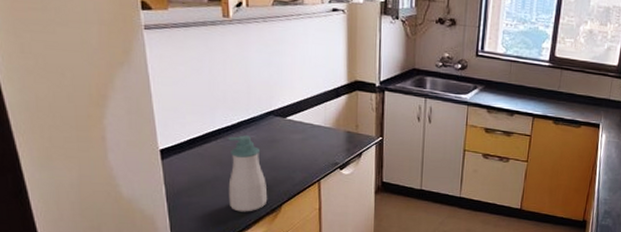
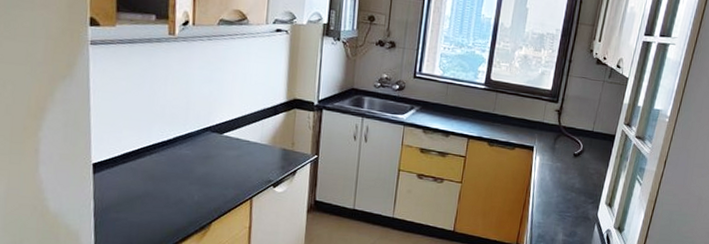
soap bottle: present [228,135,268,212] -> none [157,150,198,230]

